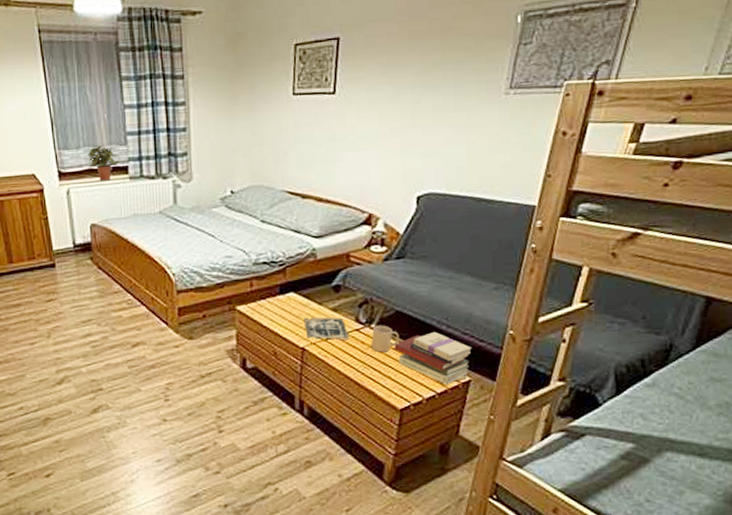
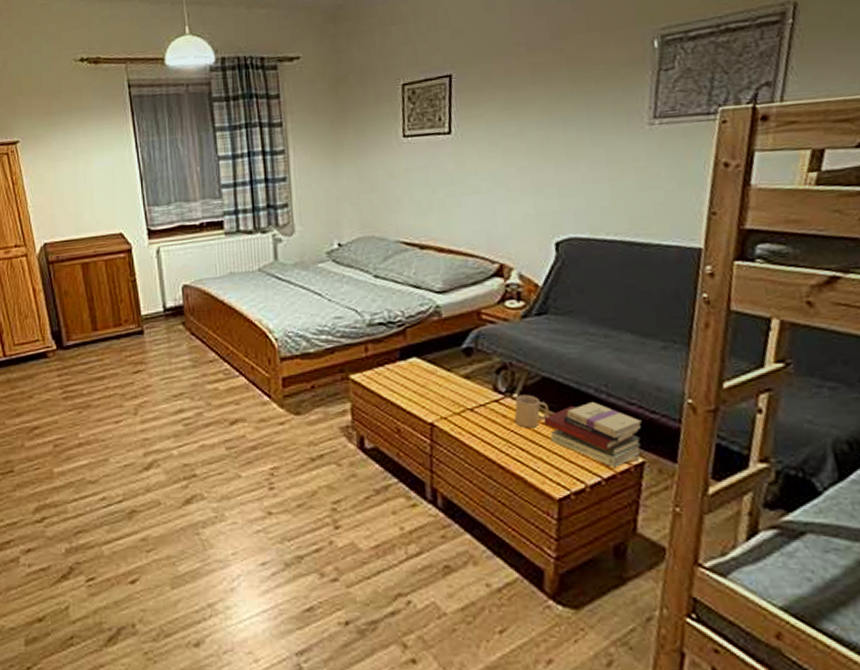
potted plant: present [87,145,120,181] -> none [178,200,214,238]
magazine: present [303,317,350,340] -> none [429,386,488,413]

